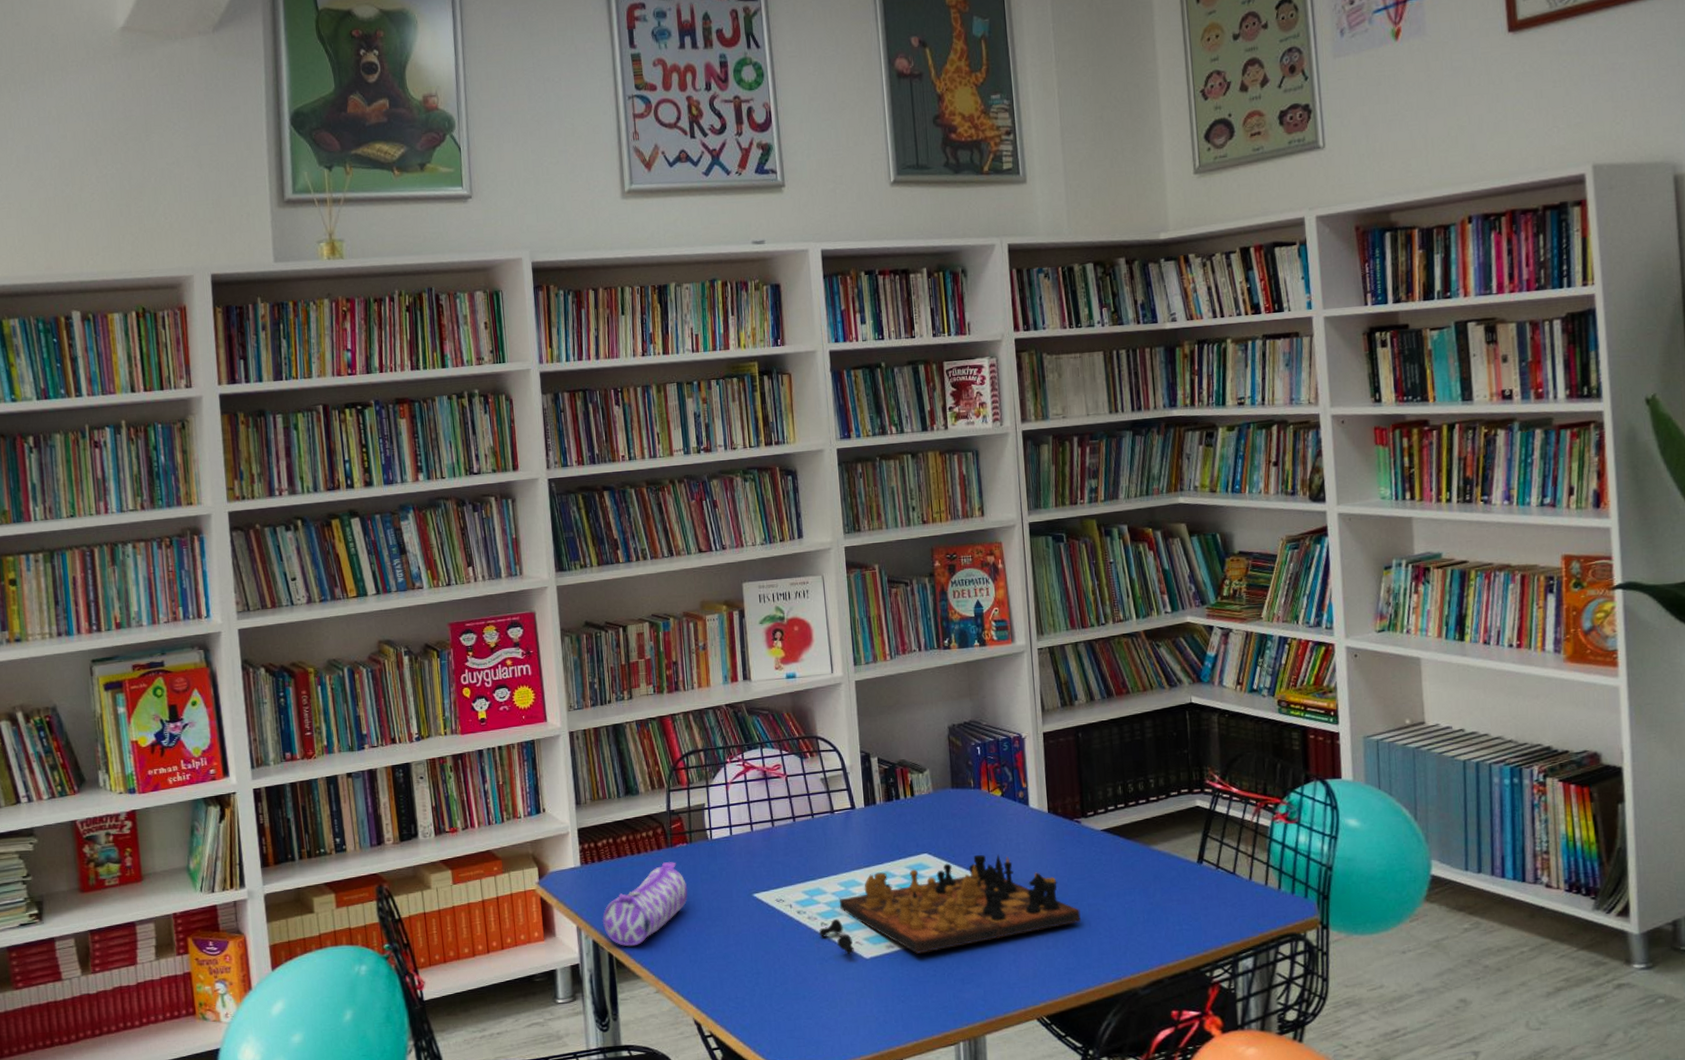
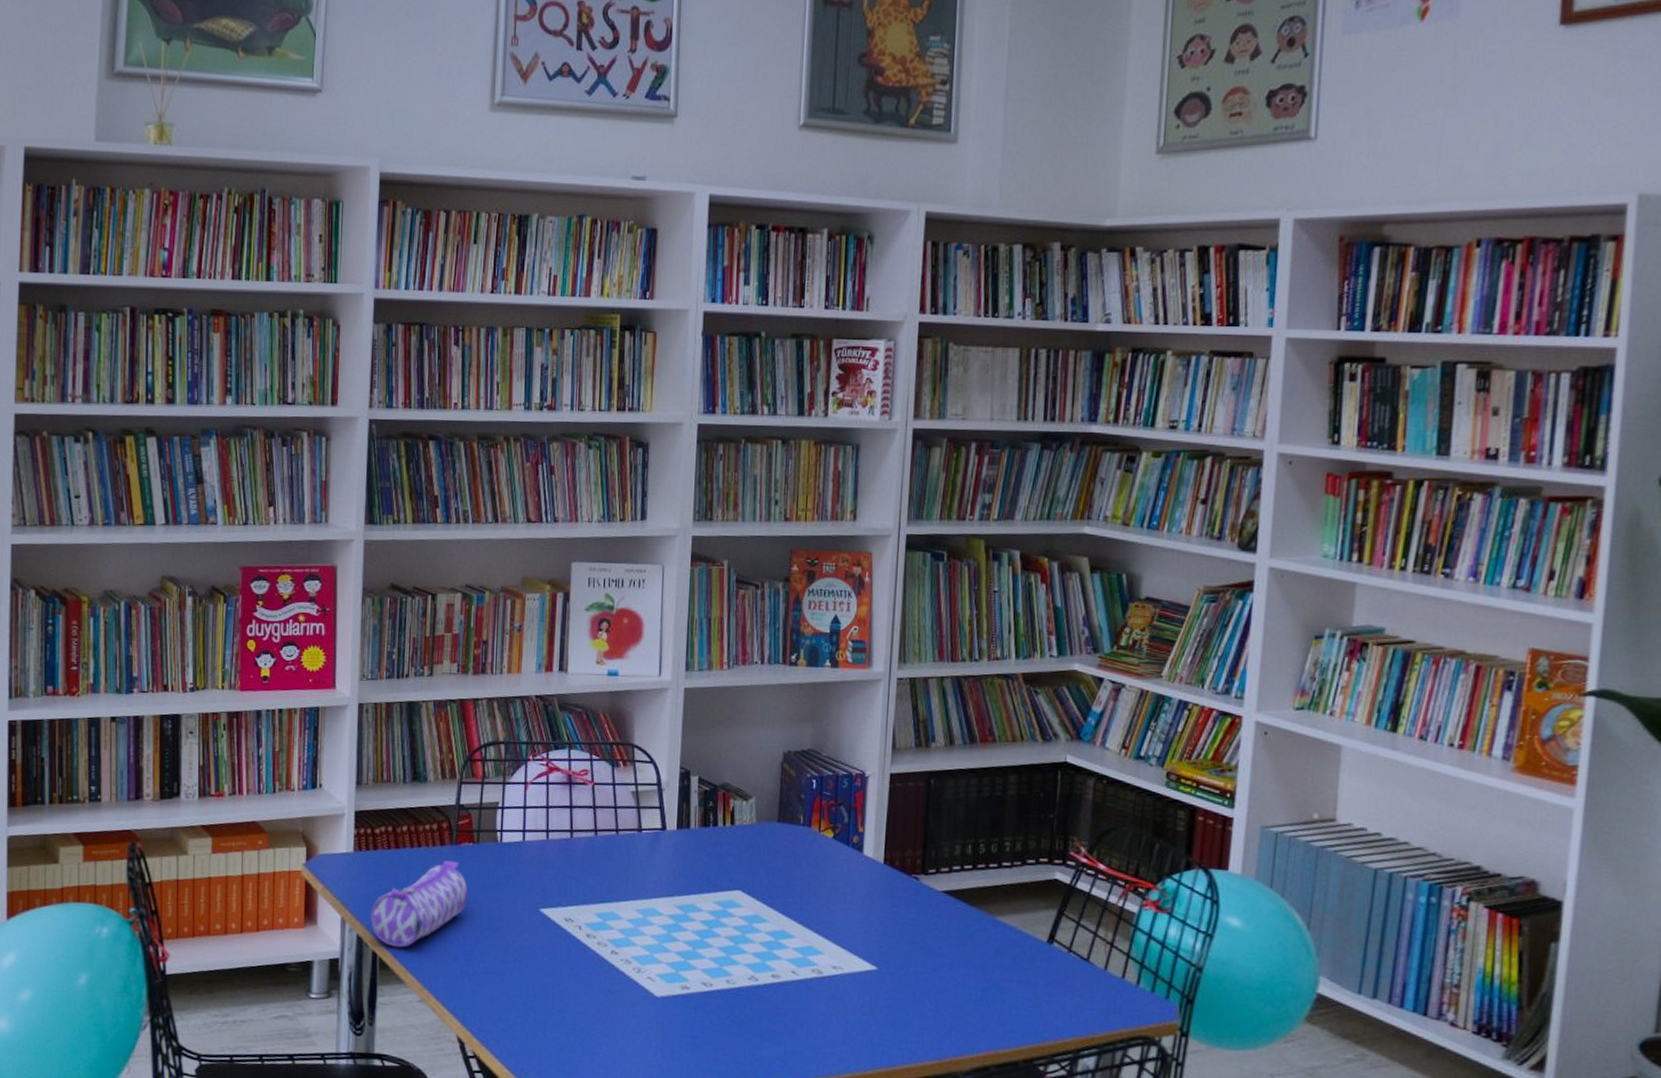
gameboard: present [818,854,1081,955] -> none [607,899,905,1000]

